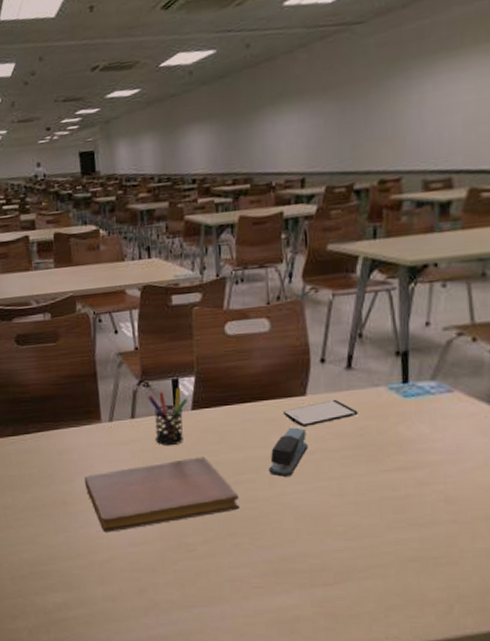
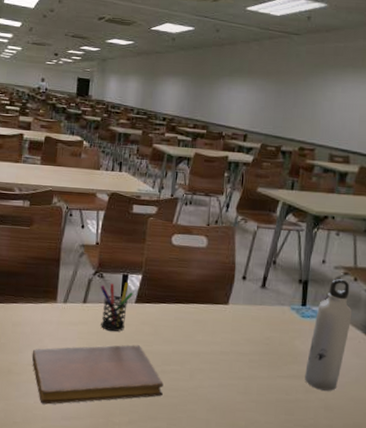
stapler: present [269,427,308,477] -> none [191,329,225,372]
smartphone: present [282,400,358,427] -> none [208,311,267,331]
water bottle: none [415,342,473,481] -> present [305,279,353,391]

